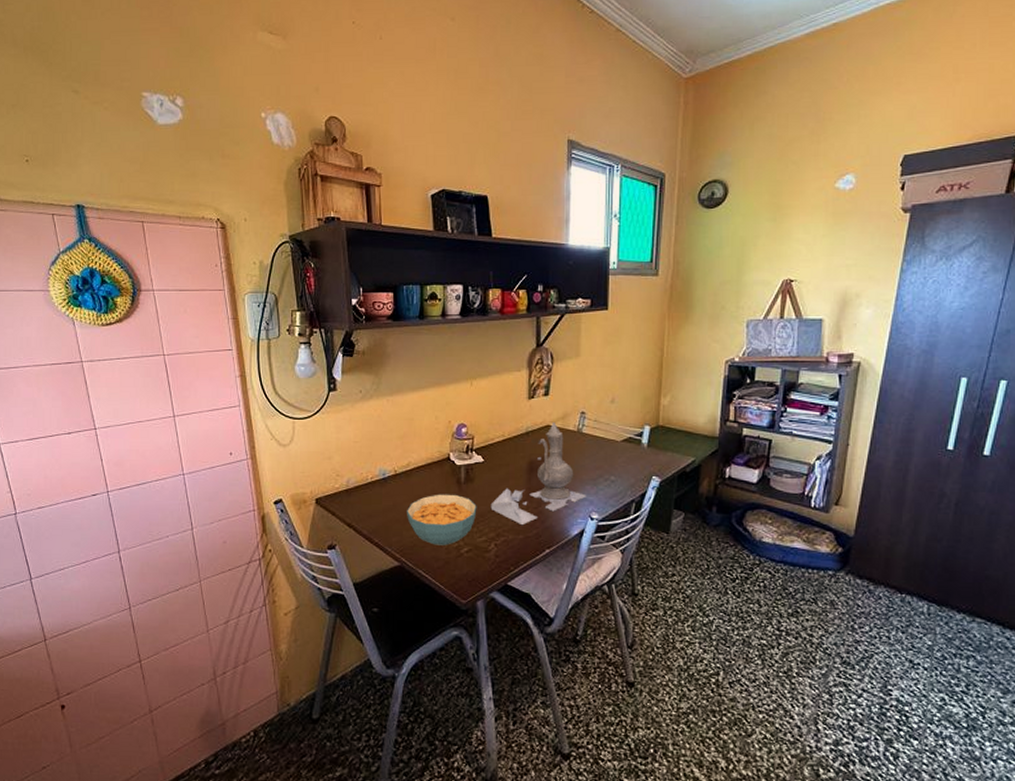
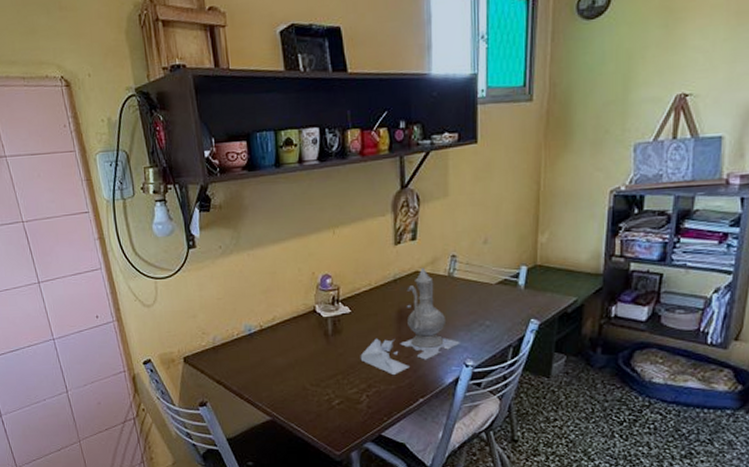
cereal bowl: present [407,494,477,546] -> none [275,346,347,399]

